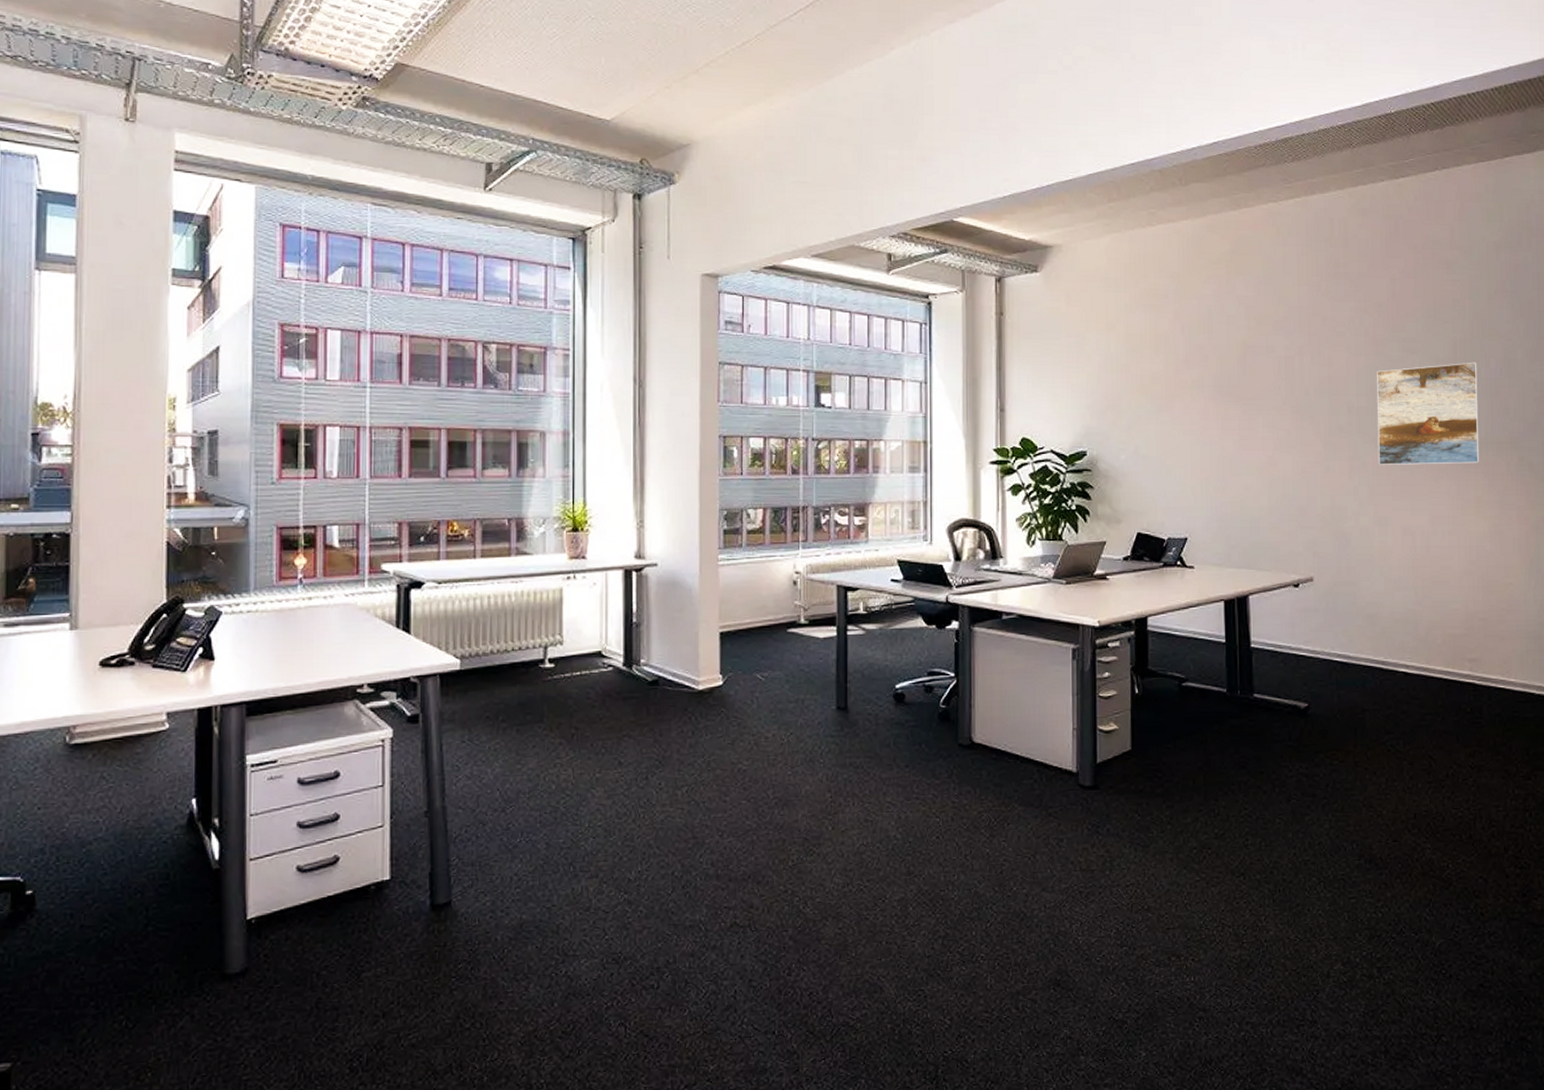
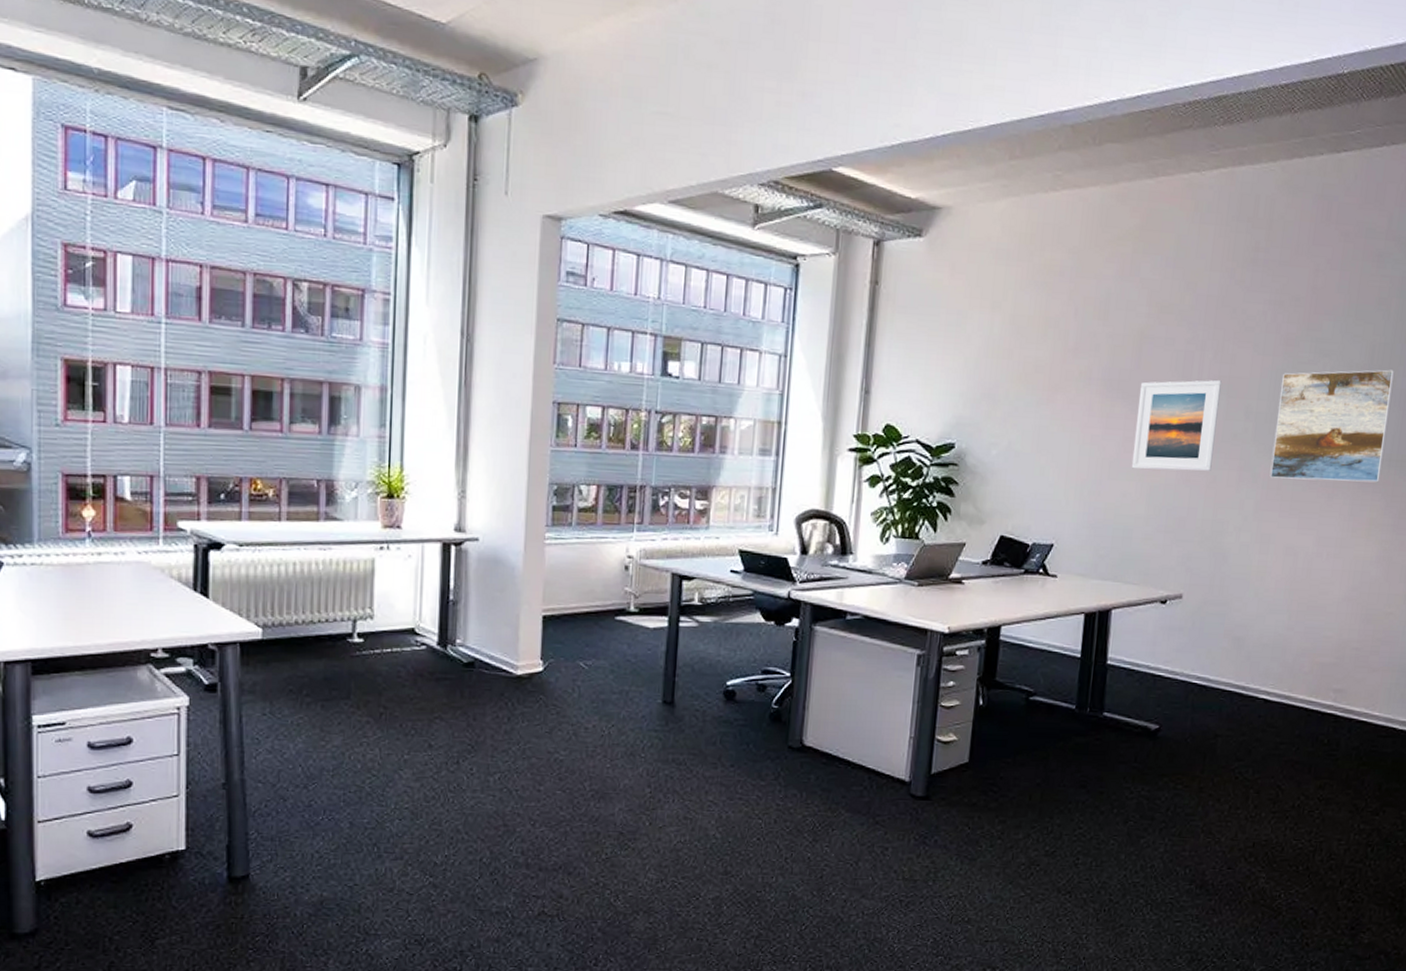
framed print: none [1249,380,1324,465] -> present [1131,379,1222,472]

